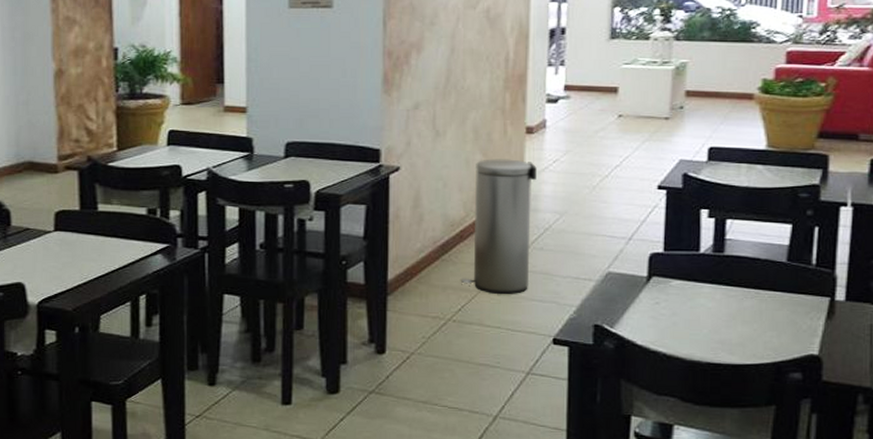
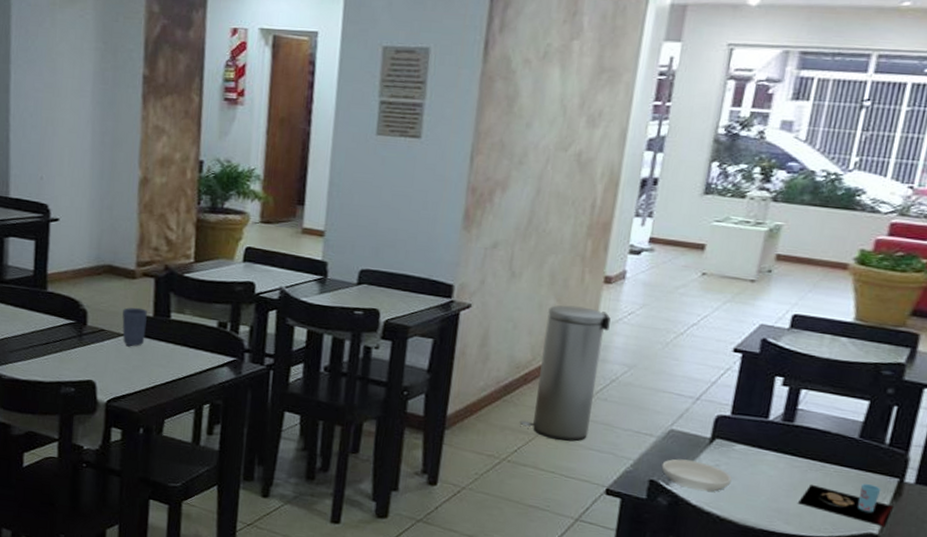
cup: none [48,202,74,243] -> present [122,307,148,347]
saucer: none [604,300,673,331] -> present [661,458,732,492]
place setting: none [738,306,830,347] -> present [797,484,895,527]

